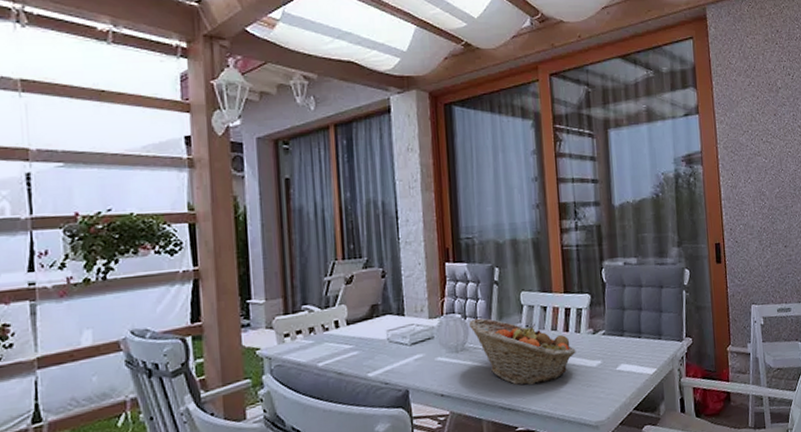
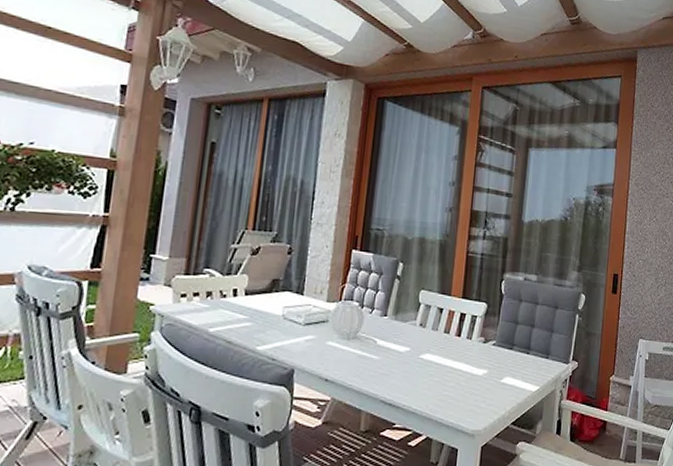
fruit basket: present [468,318,576,386] -> none [364,309,465,384]

